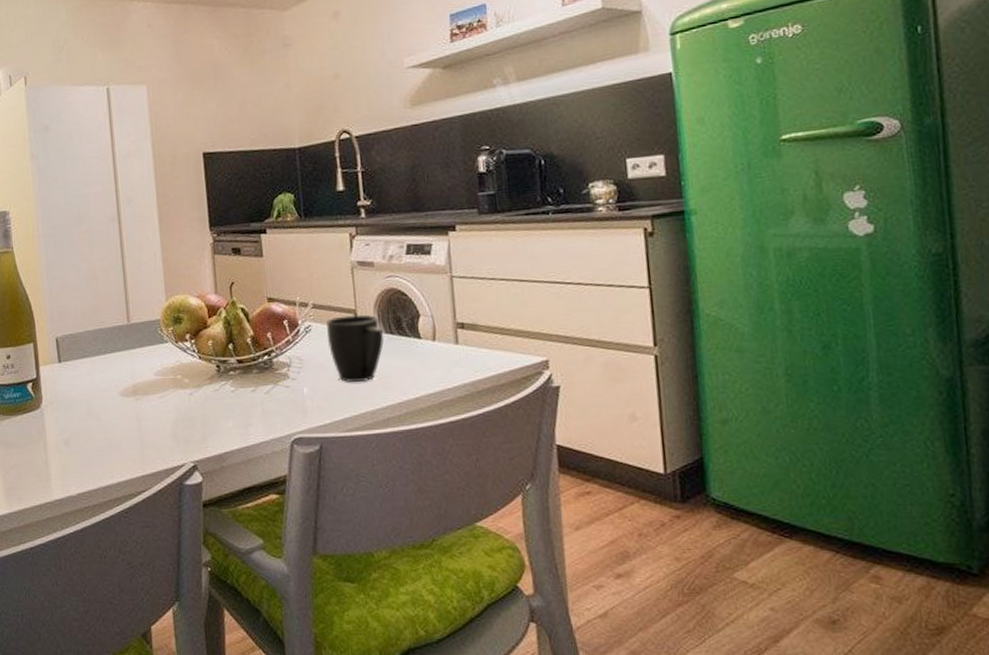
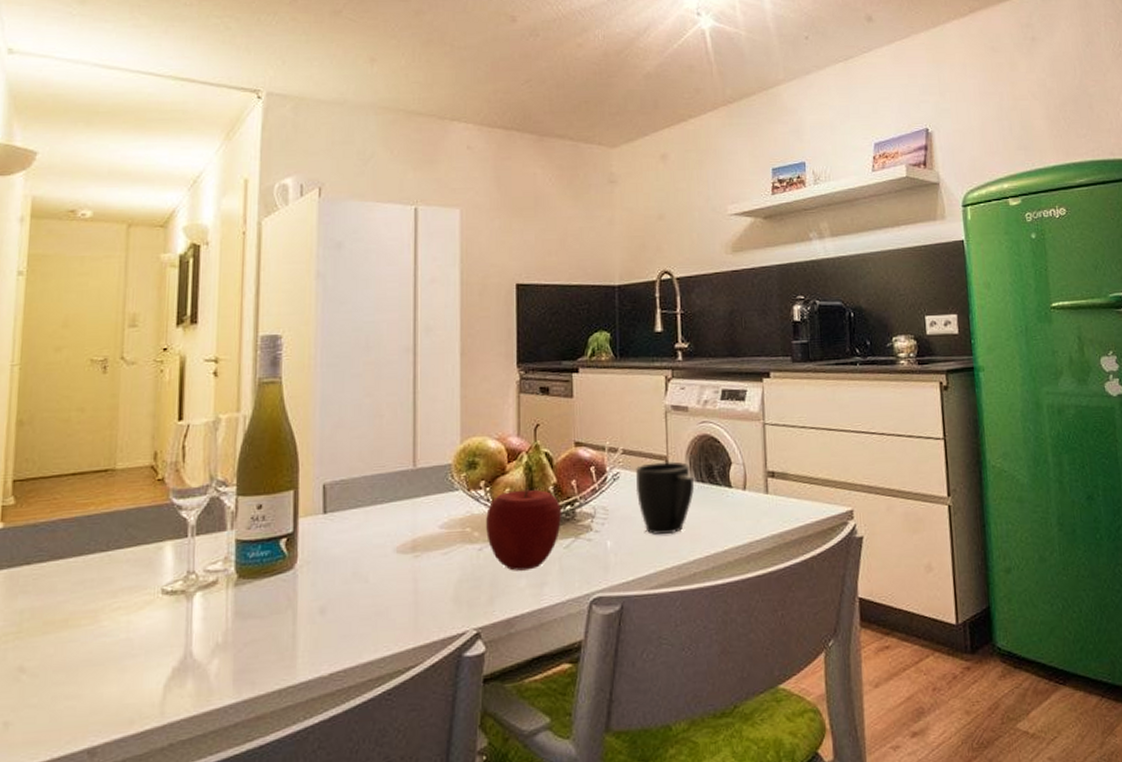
apple: none [193,340,261,413] -> present [486,488,561,571]

